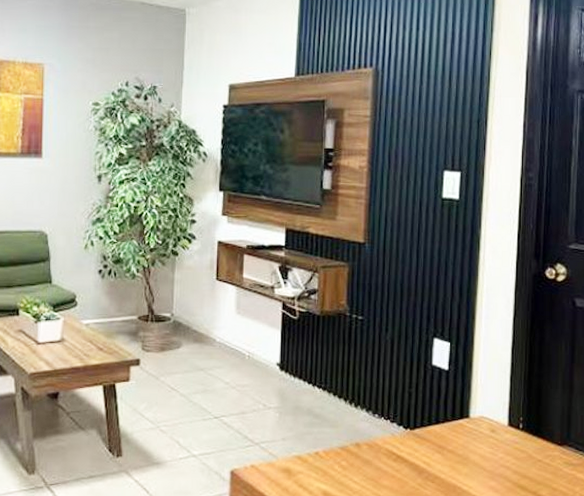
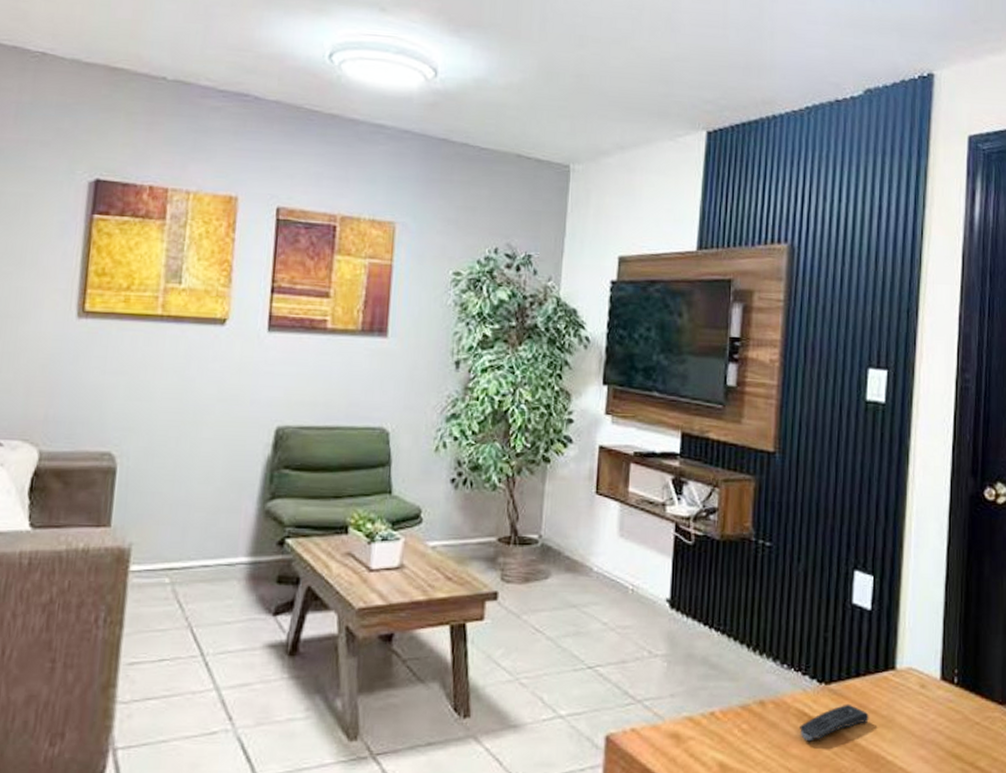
remote control: none [389,445,447,475] -> present [800,704,869,742]

